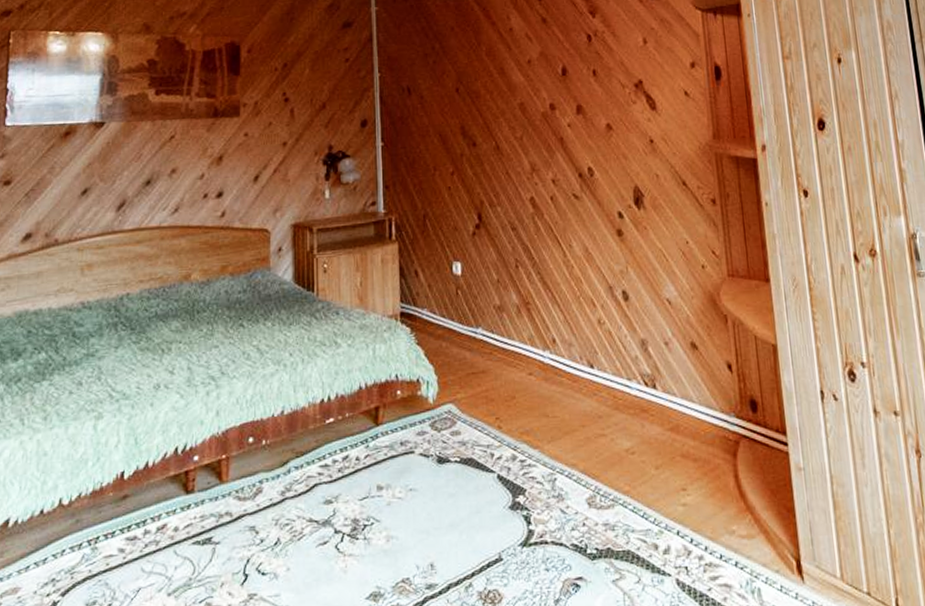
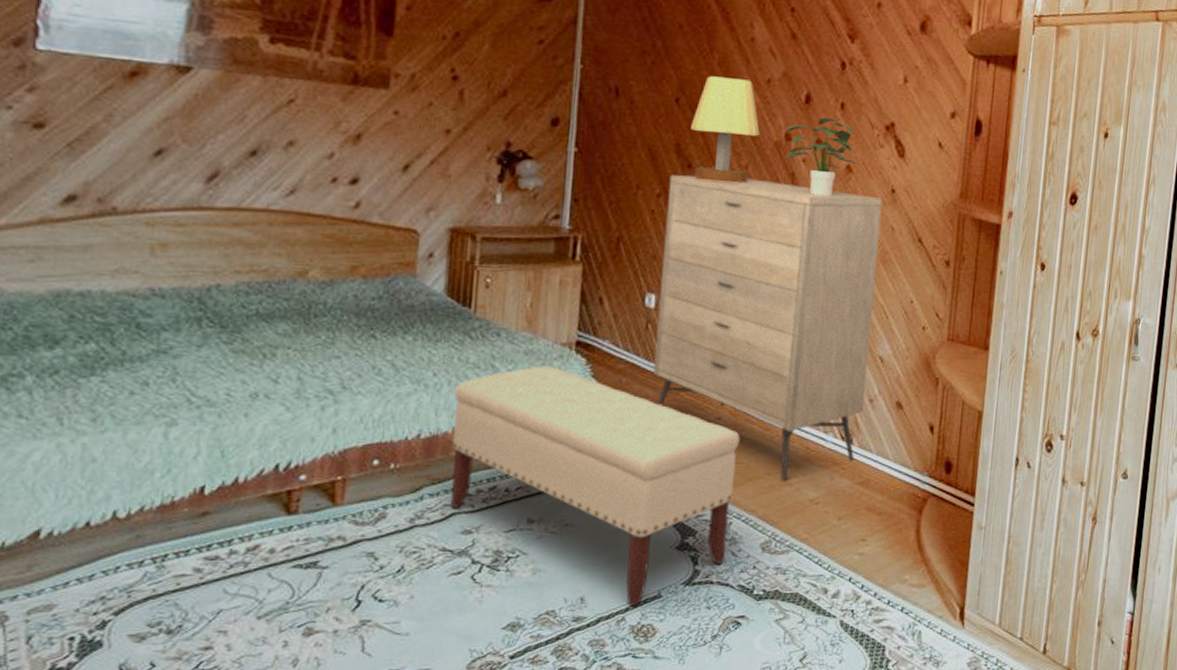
bench: none [308,337,555,572] -> present [451,365,740,607]
dresser: none [459,147,661,434] -> present [653,175,883,482]
table lamp: none [471,63,528,156] -> present [691,76,760,184]
potted plant: none [549,84,615,155] -> present [785,117,857,197]

